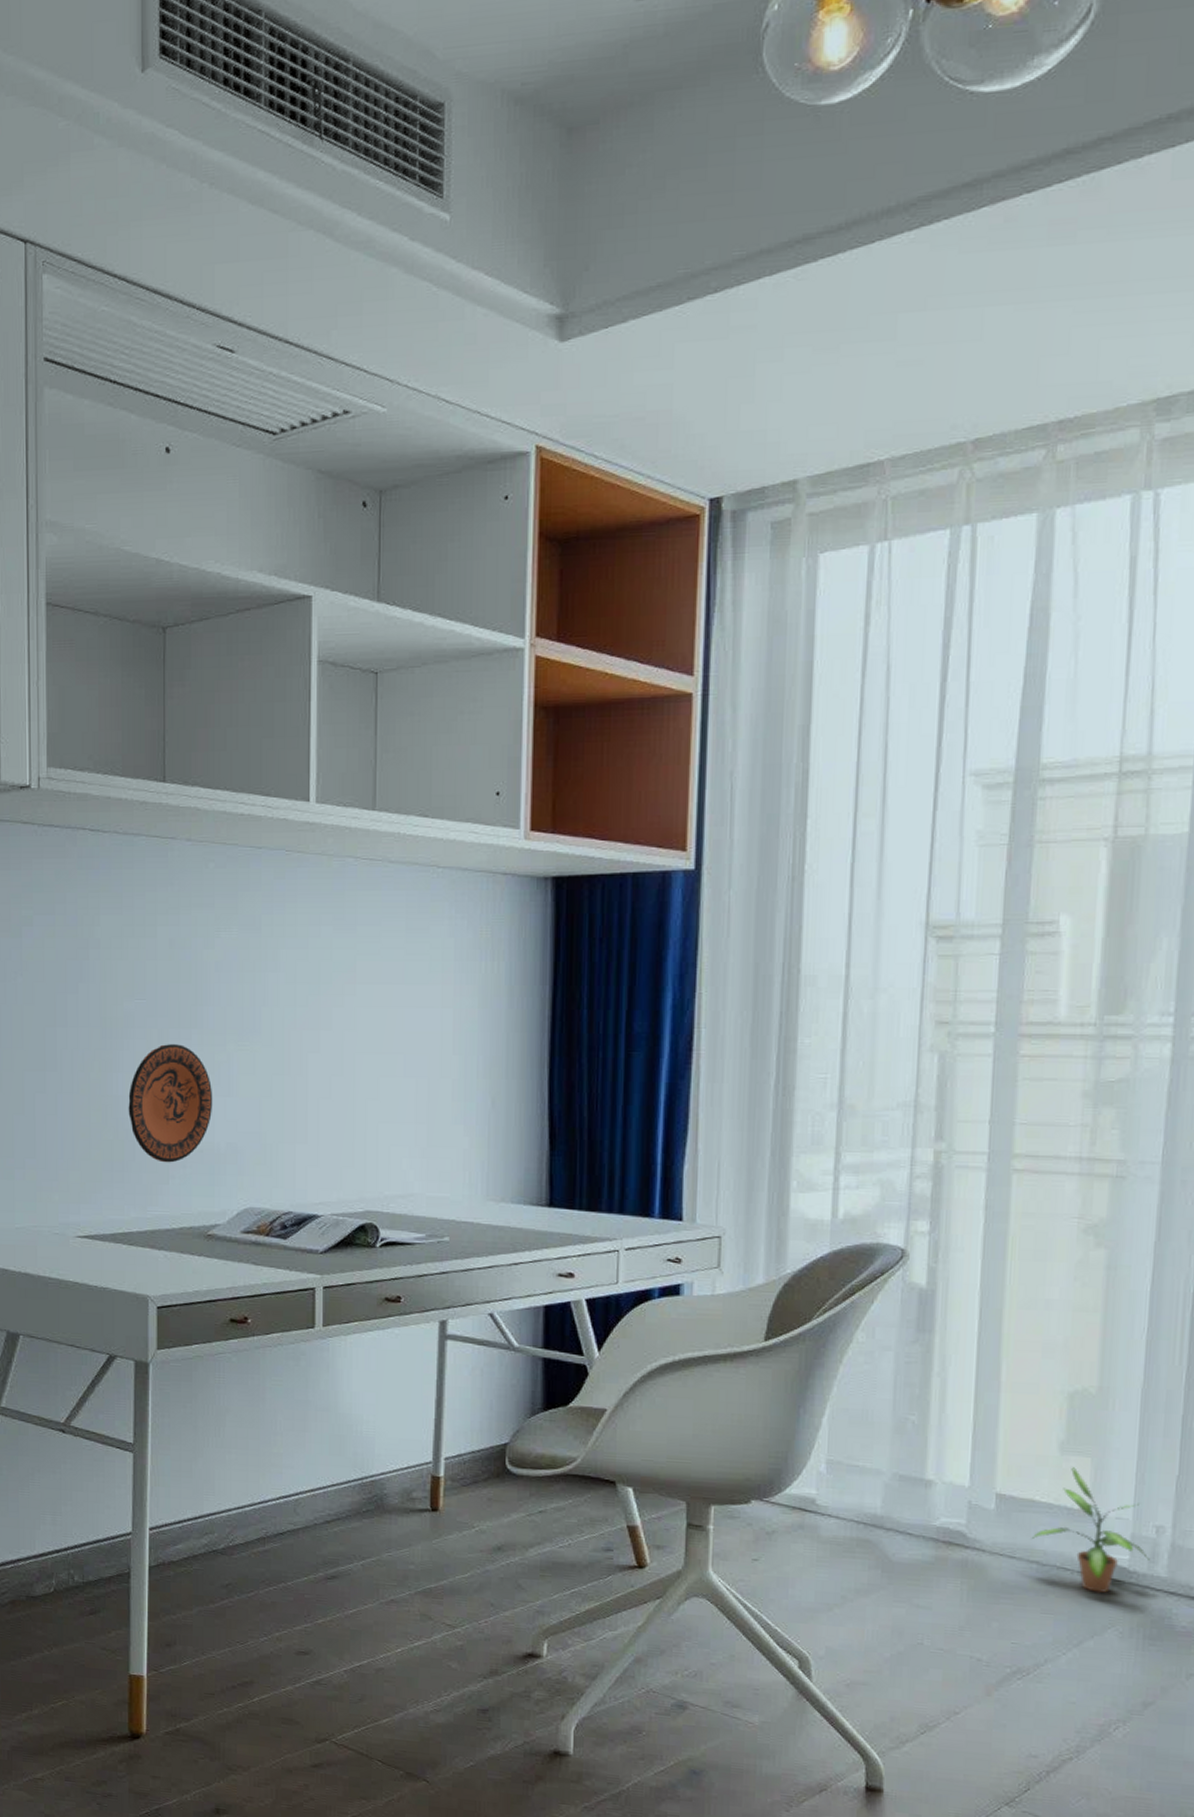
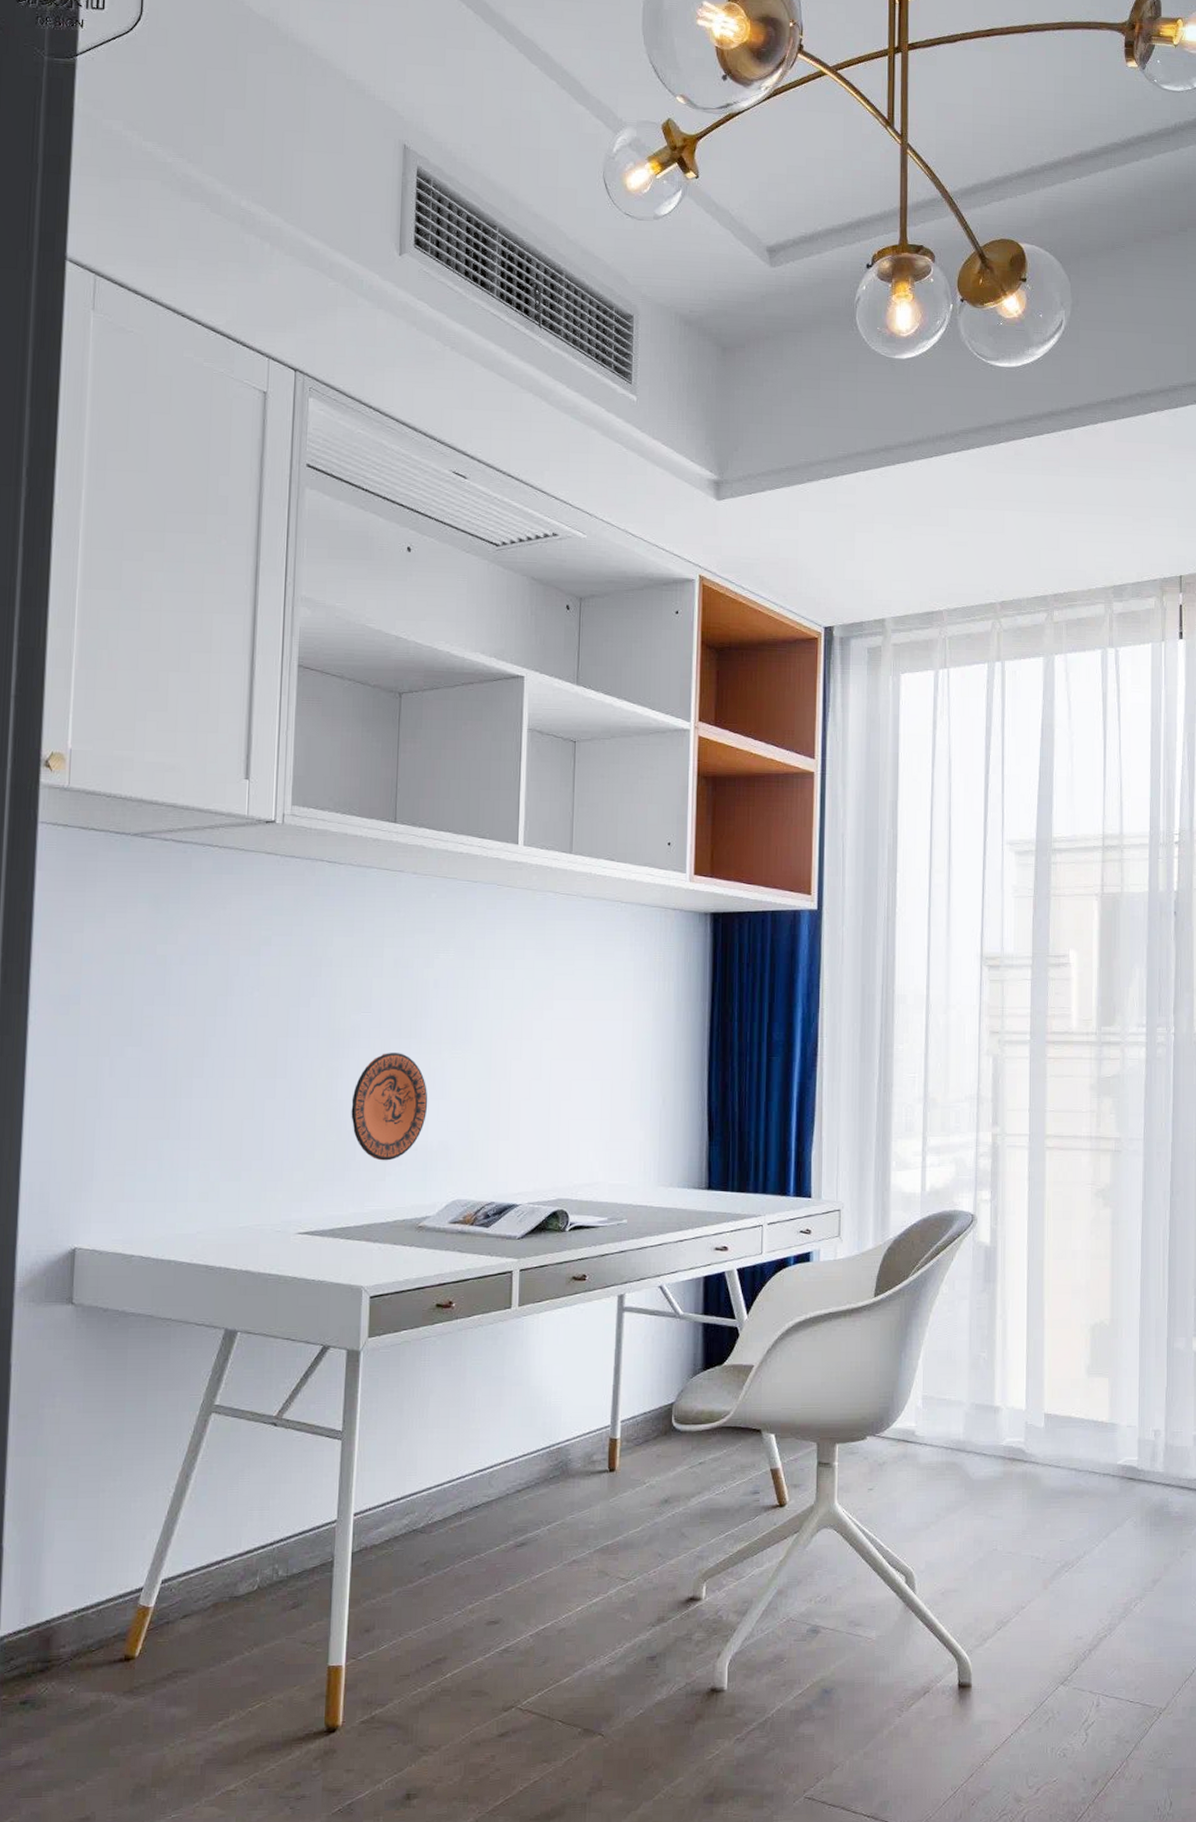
potted plant: present [1031,1467,1150,1594] -> none [1070,1387,1151,1491]

